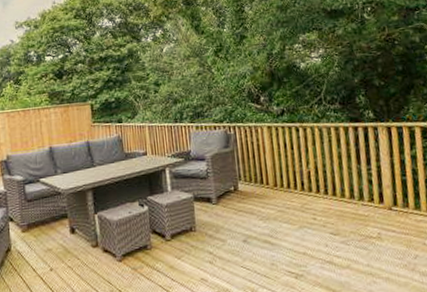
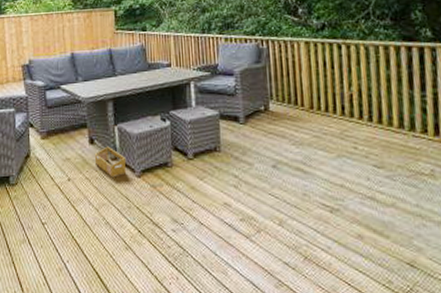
basket: none [75,234,108,264] -> present [94,146,127,178]

